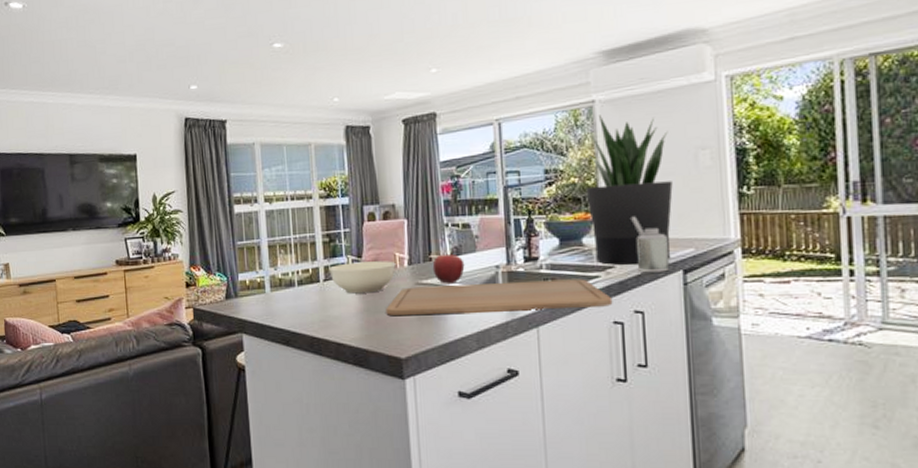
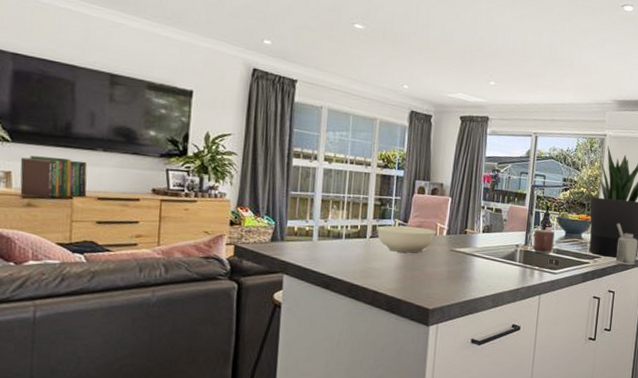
books: none [14,243,65,284] -> present [20,155,87,198]
chopping board: present [386,279,613,317] -> none [422,252,596,285]
fruit: present [432,252,465,284] -> none [466,229,493,254]
mug: none [516,240,546,272] -> present [532,228,555,254]

